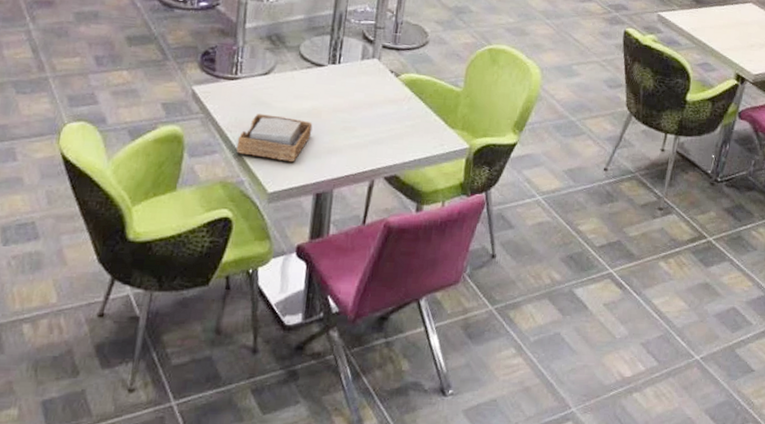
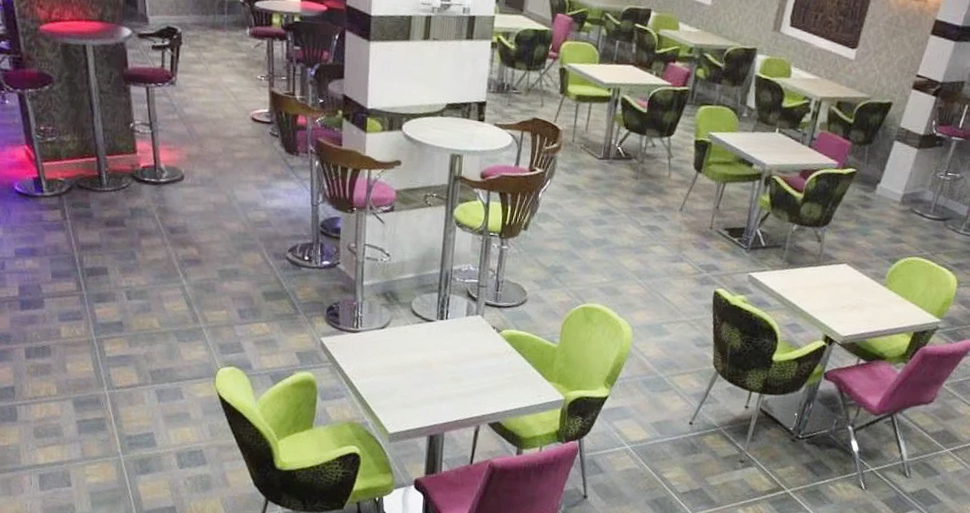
napkin holder: present [236,114,313,163] -> none [360,363,425,408]

